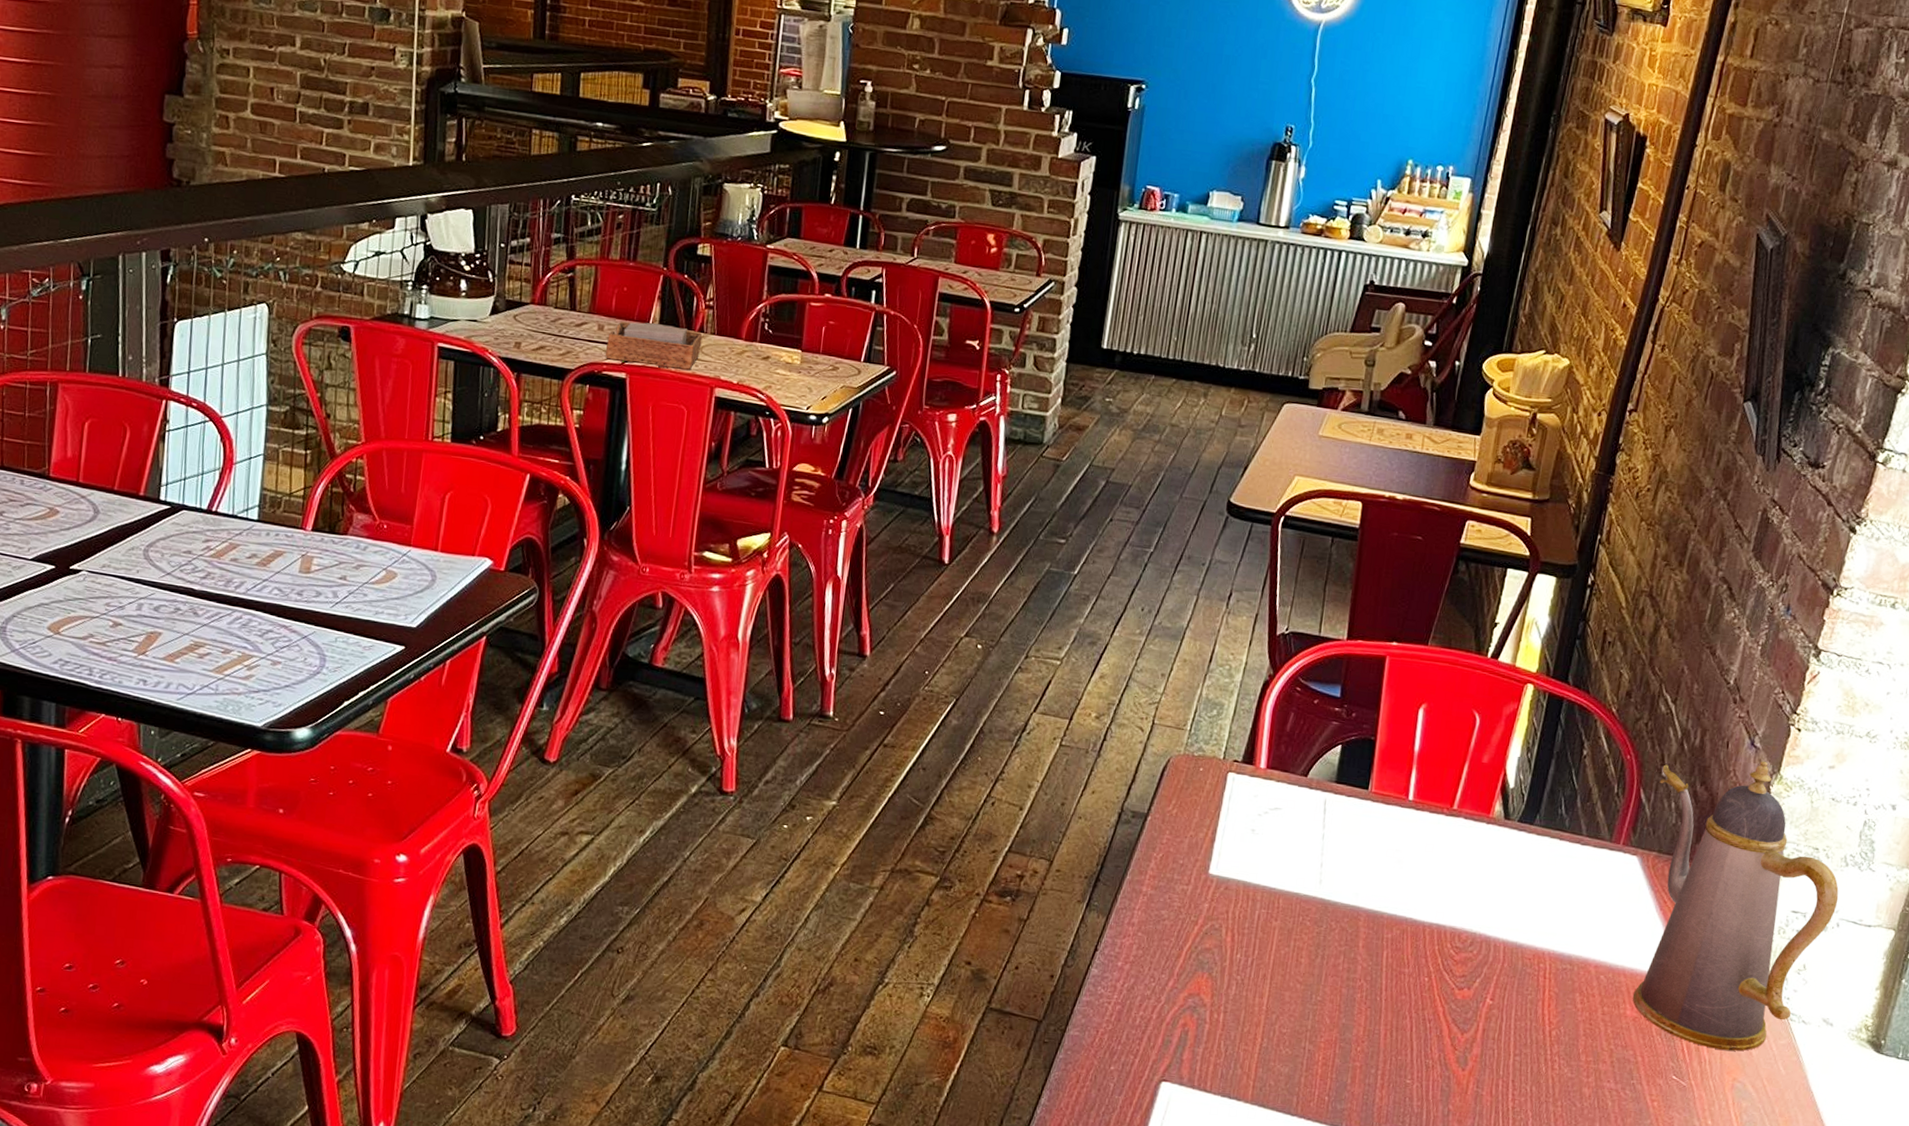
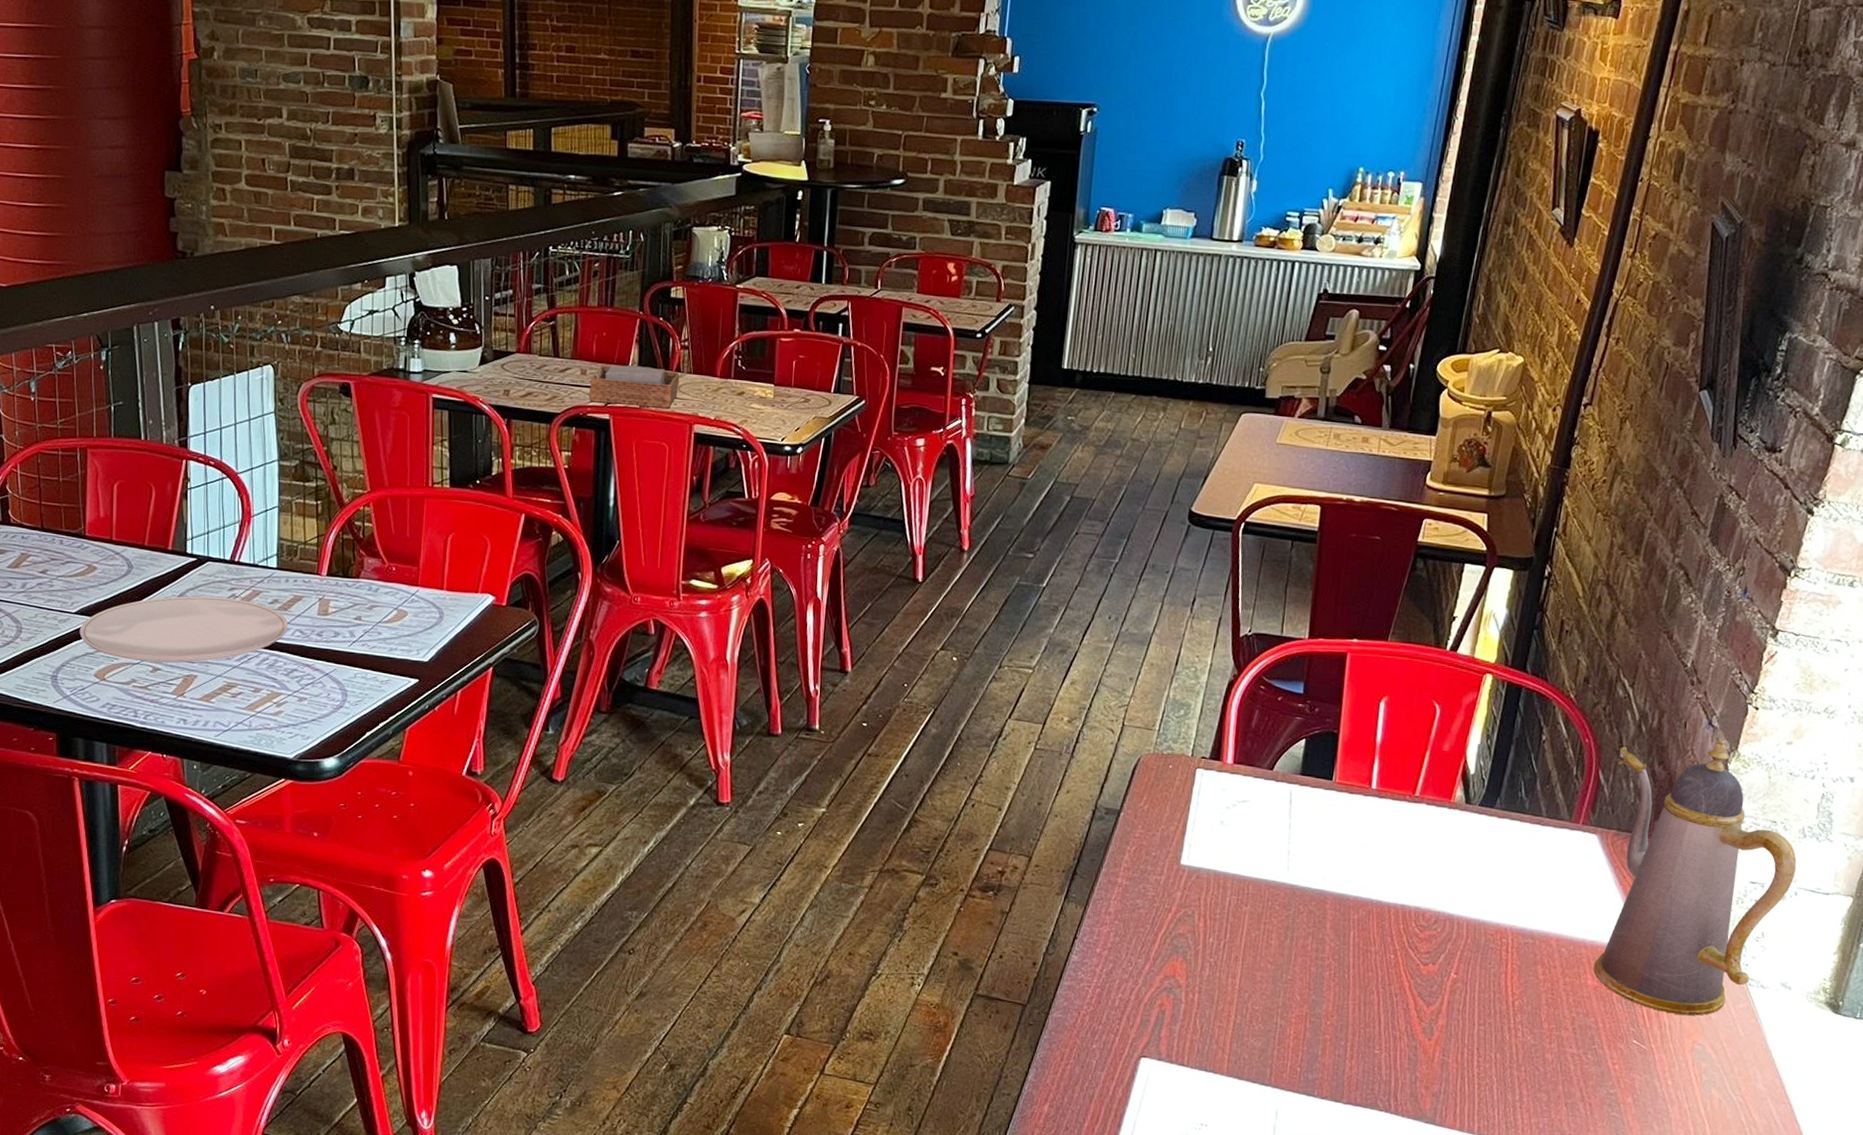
plate: none [34,546,266,618] -> present [79,596,288,663]

